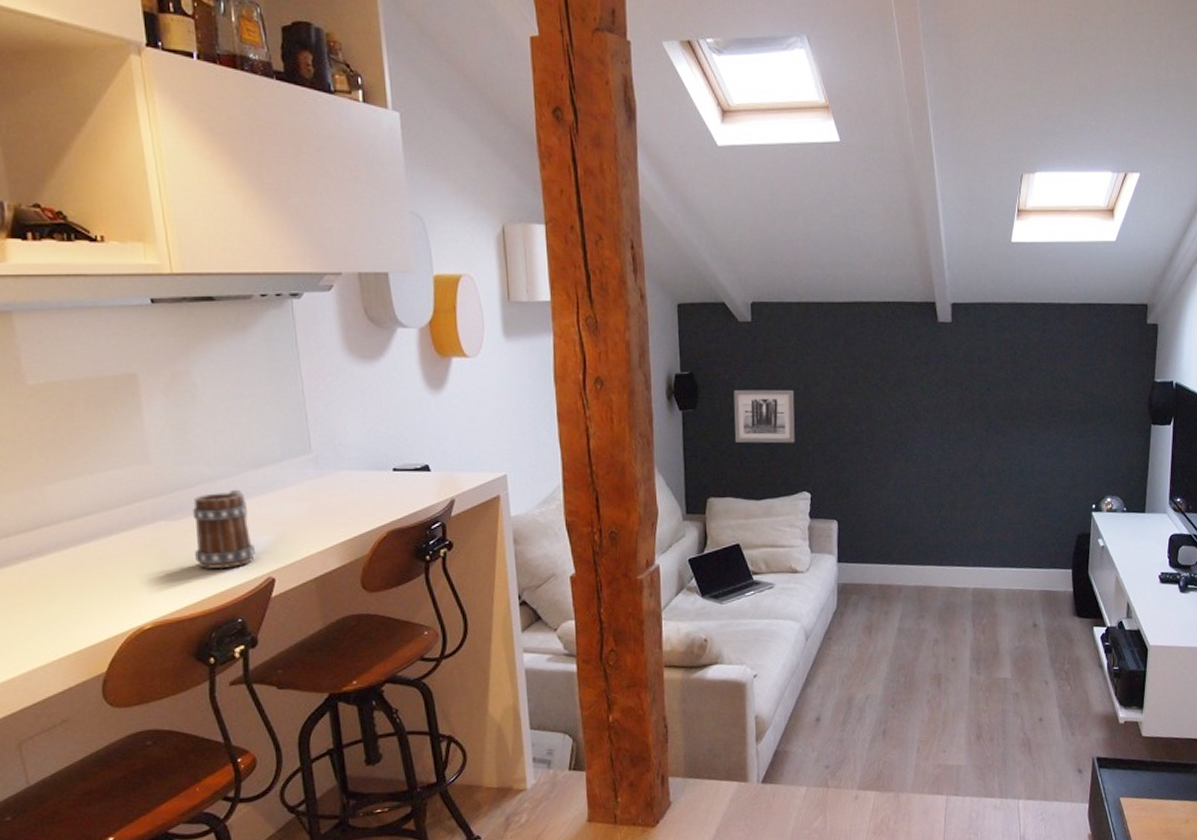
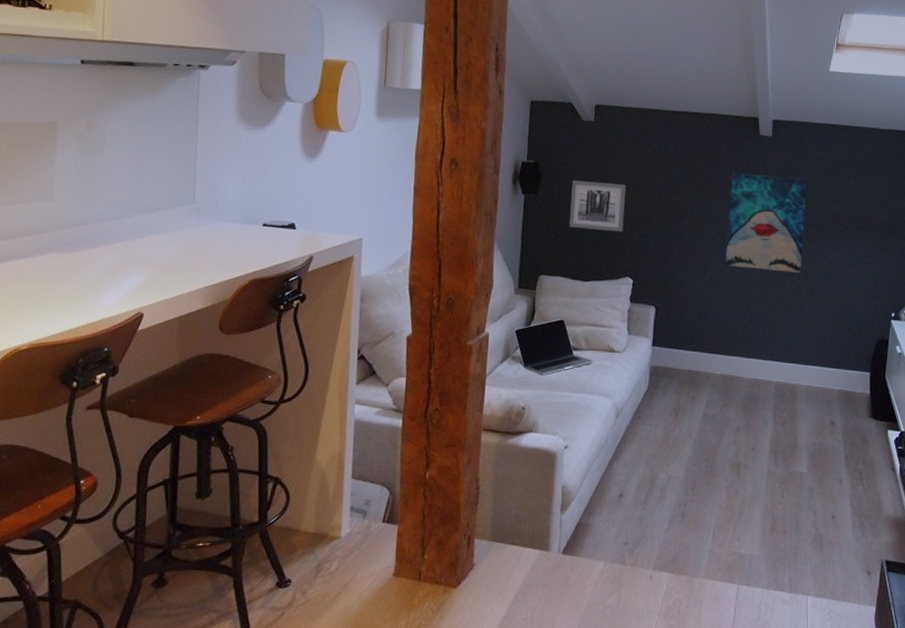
mug: present [192,489,256,569] -> none [77,230,131,301]
wall art: none [909,366,995,471] -> present [725,173,808,273]

